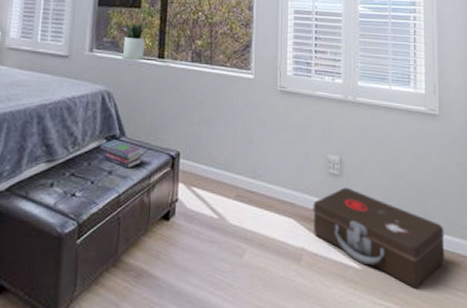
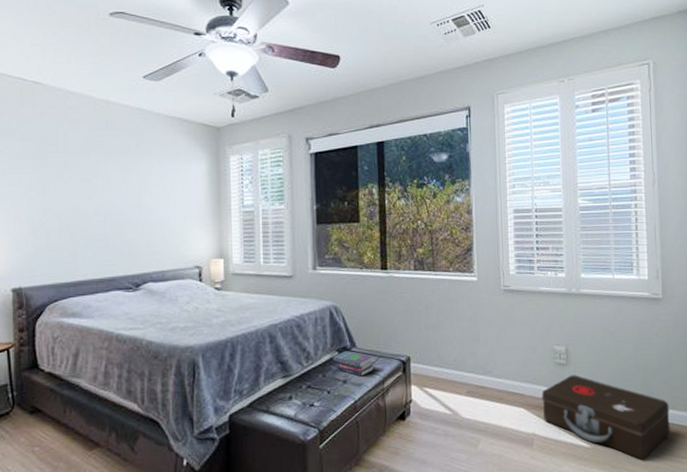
planter: present [120,22,147,61] -> none [344,236,370,275]

